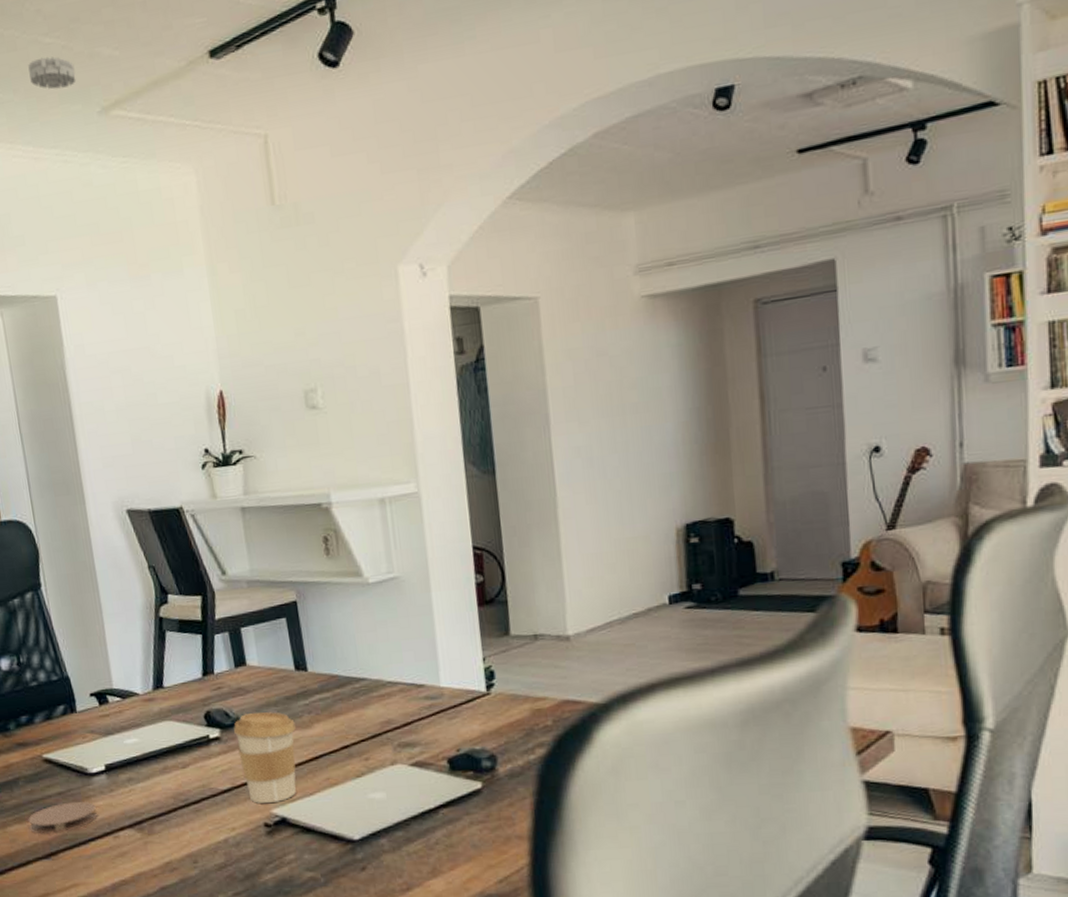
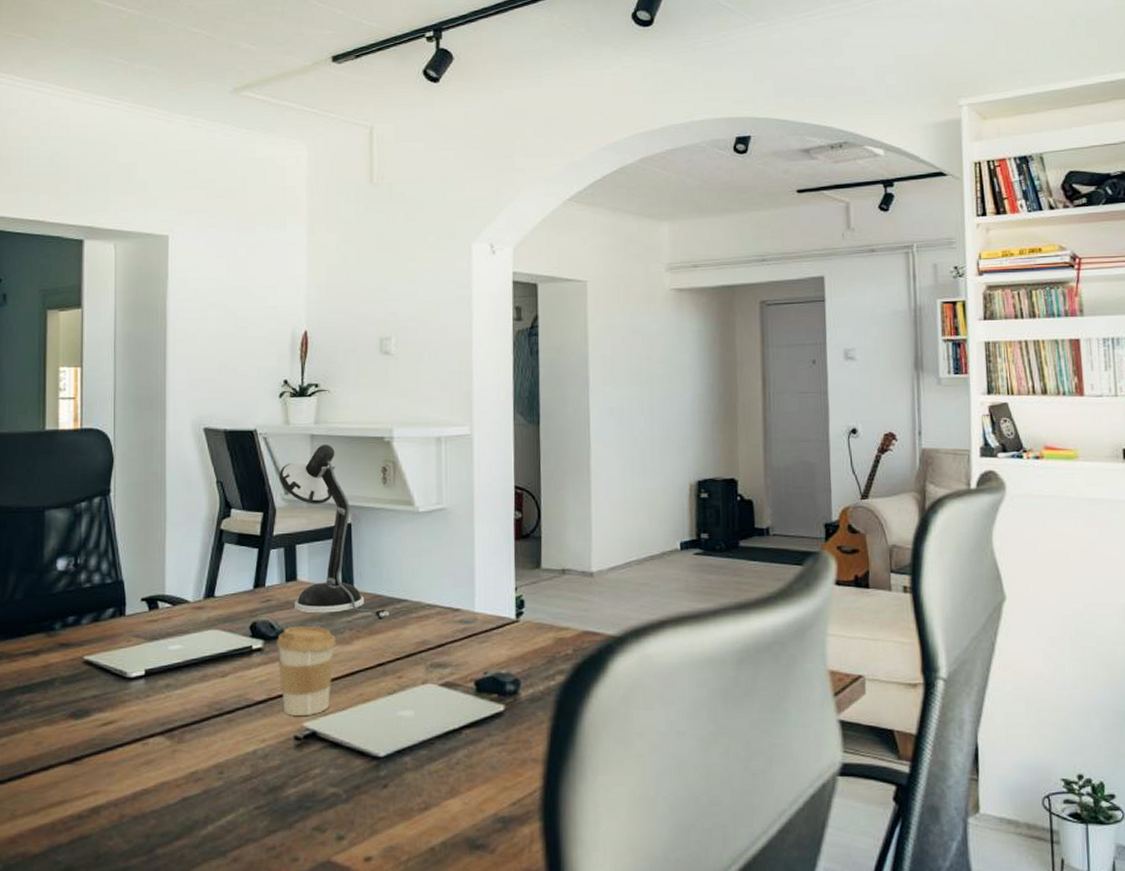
smoke detector: present [28,56,76,89] -> none [175,42,215,69]
coaster: present [28,801,97,834] -> none [58,705,129,738]
desk lamp: none [213,517,349,700] -> present [280,445,390,618]

